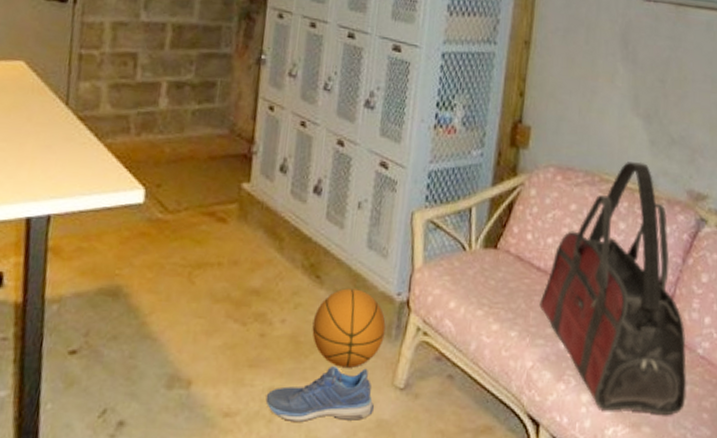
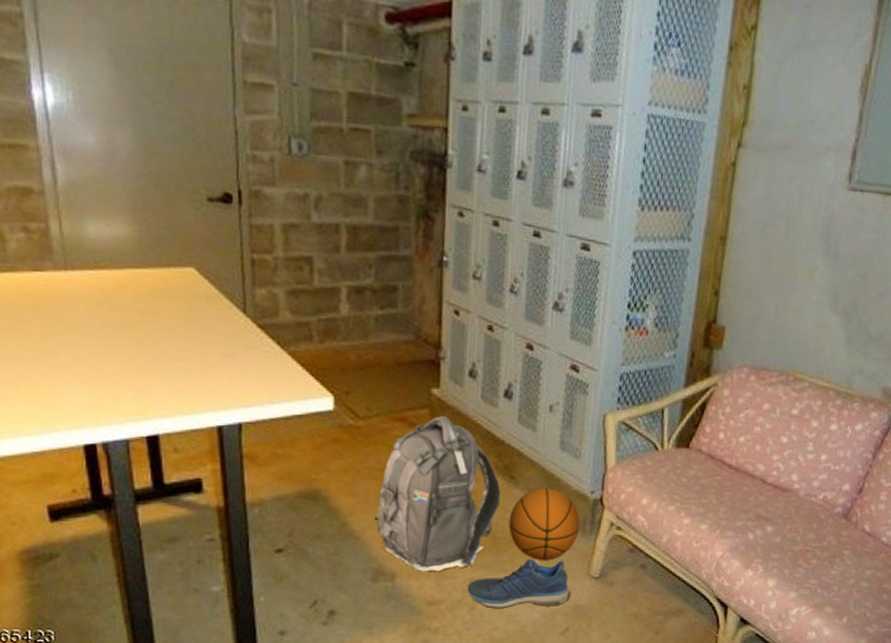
backpack: none [176,211,306,379] -> present [376,416,501,572]
duffel bag: present [539,161,687,415] -> none [730,360,872,596]

